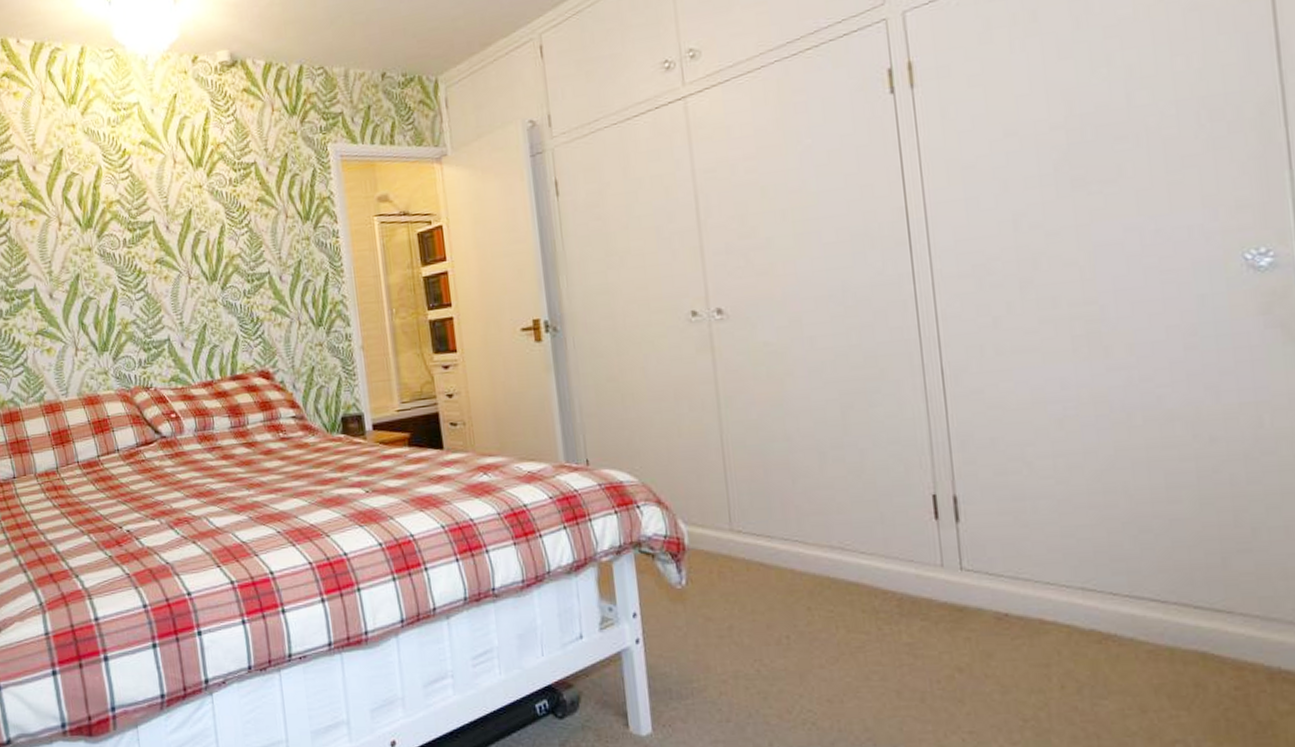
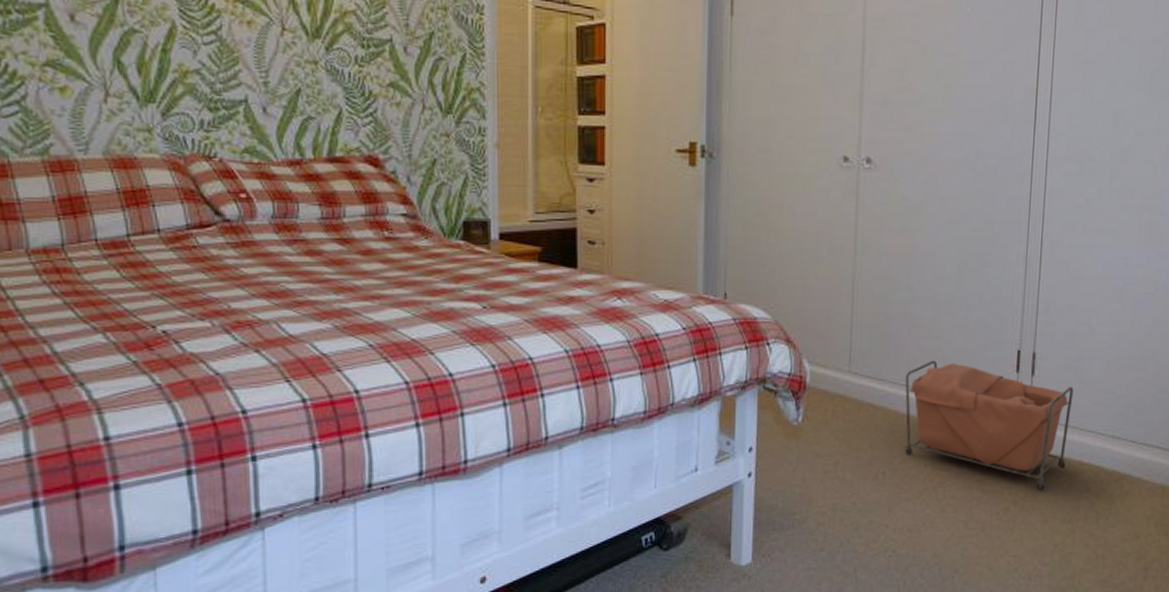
laundry basket: none [797,512,1022,656] -> present [905,360,1074,491]

